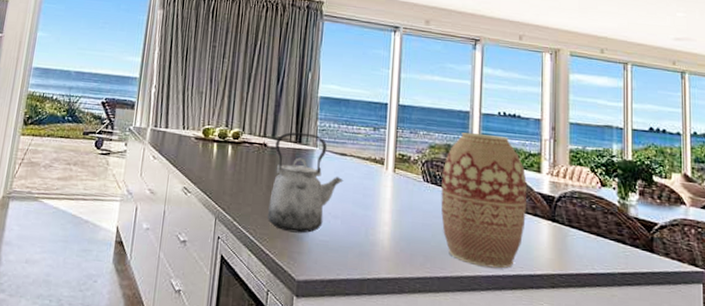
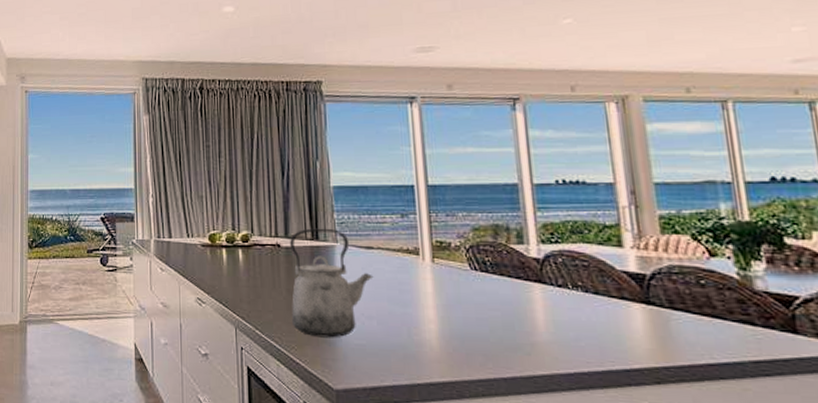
vase: present [441,132,527,269] -> none [492,207,610,364]

